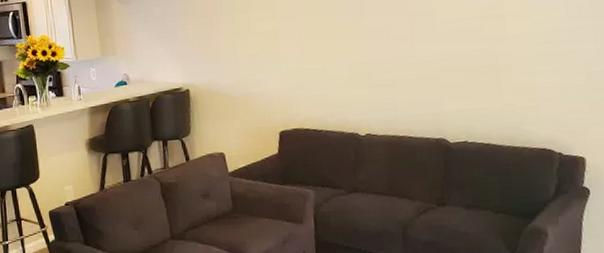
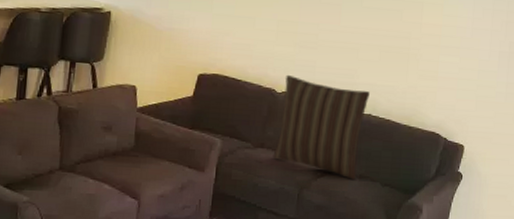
pillow: none [367,116,462,211] -> present [272,74,370,180]

